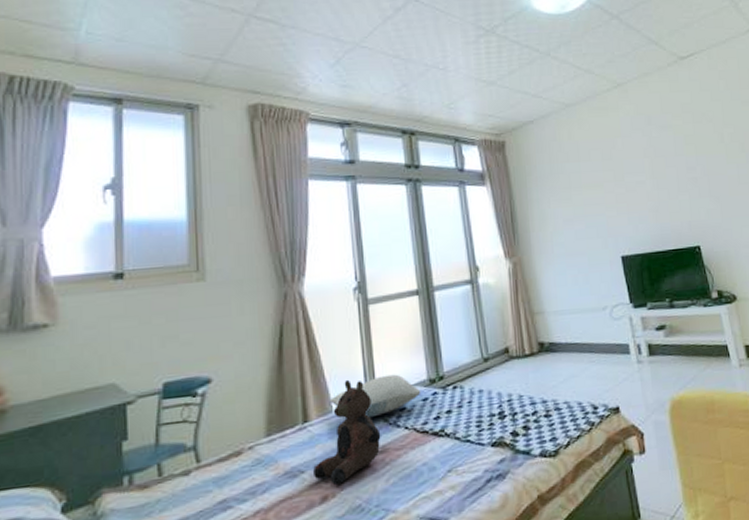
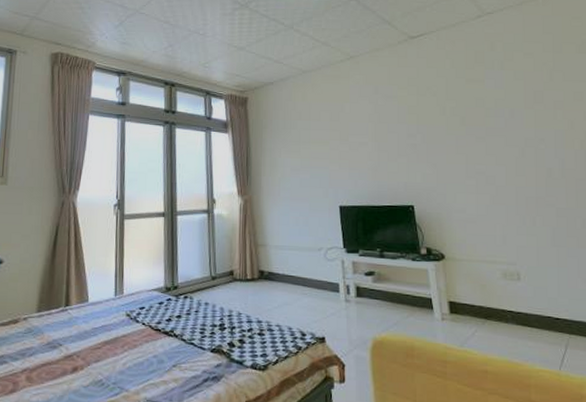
teddy bear: present [313,379,381,486] -> none [69,277,123,361]
pillow: present [329,374,421,418] -> none [86,278,158,311]

